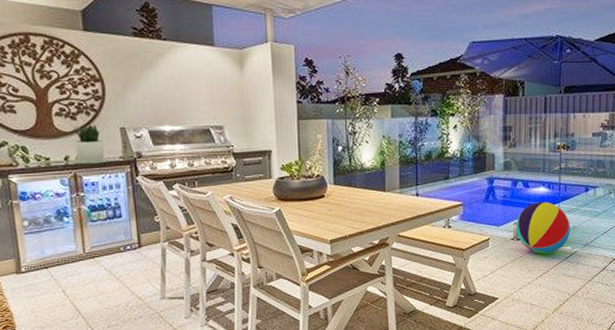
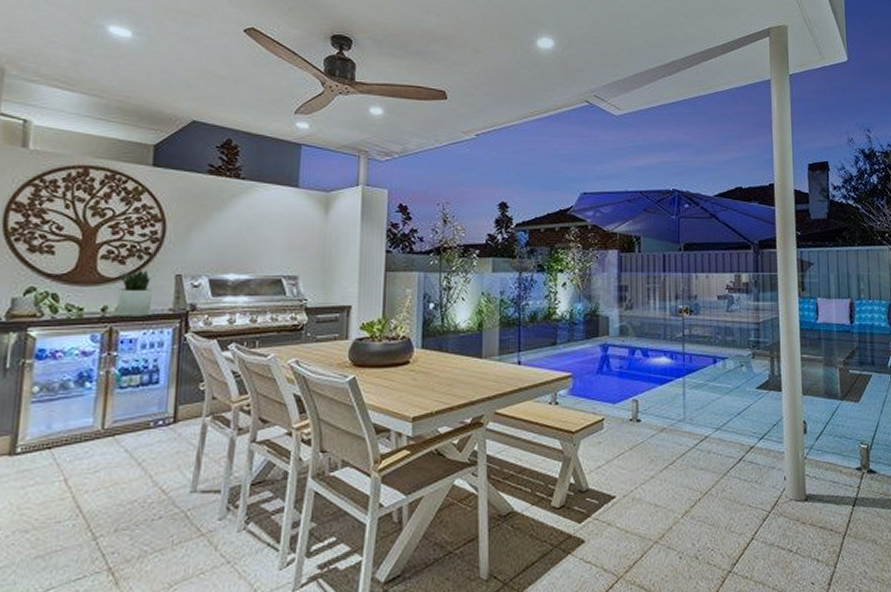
beach ball: present [516,201,570,254] -> none [634,374,698,440]

